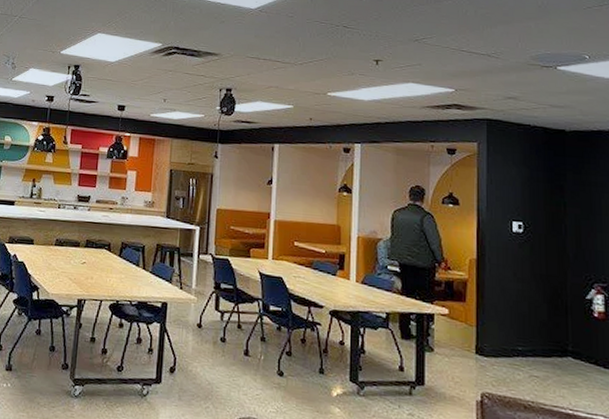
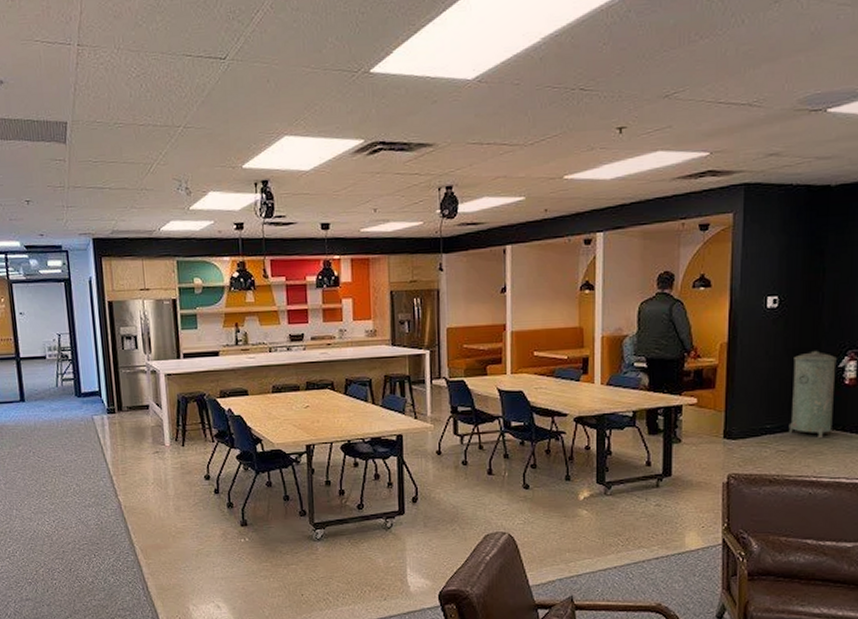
trash can: none [540,279,585,370] -> present [788,350,837,439]

